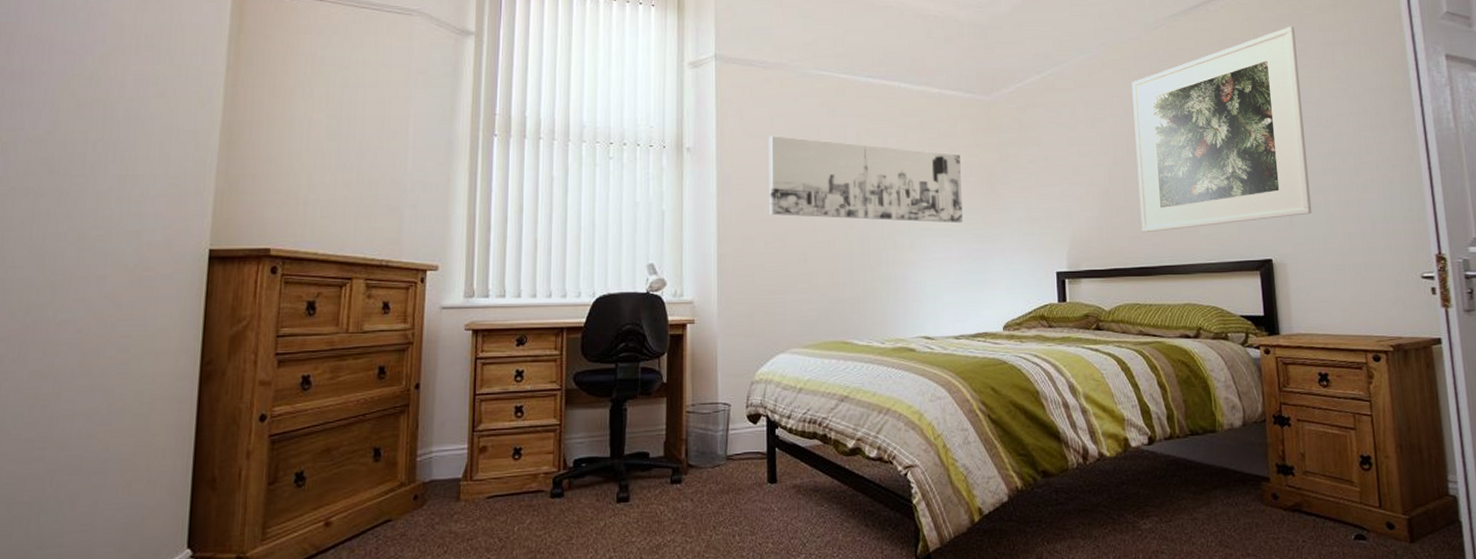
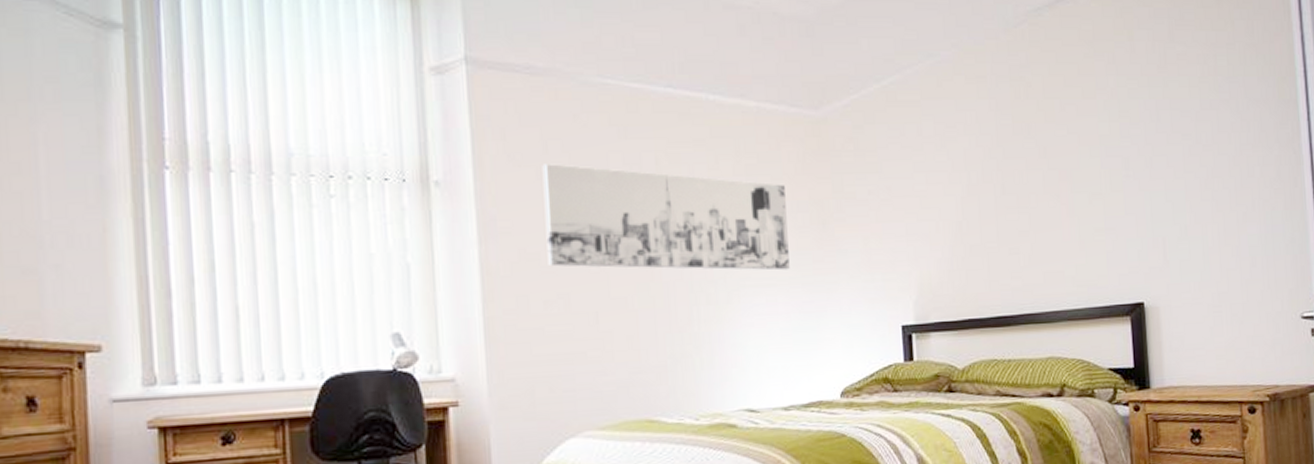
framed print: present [1132,26,1312,233] -> none [988,23,1188,276]

